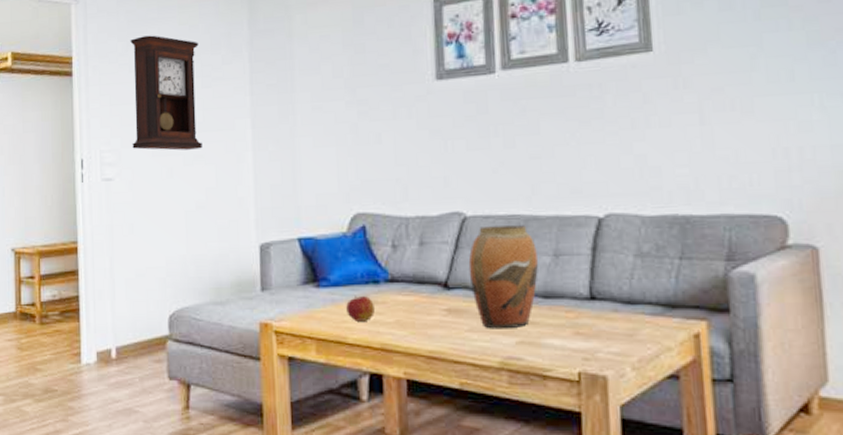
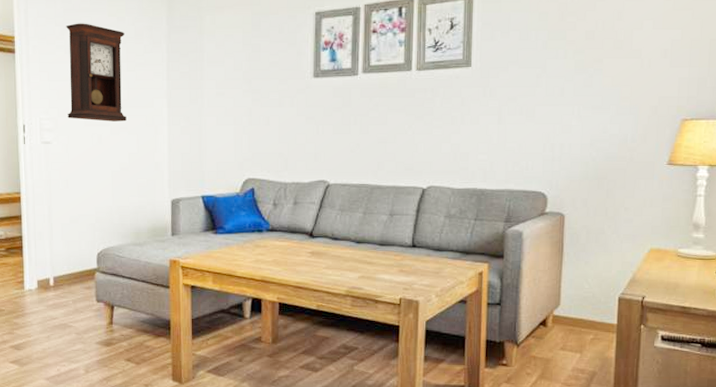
apple: present [346,295,376,321] -> none [237,240,259,260]
vase: present [468,225,538,329] -> none [328,192,378,267]

